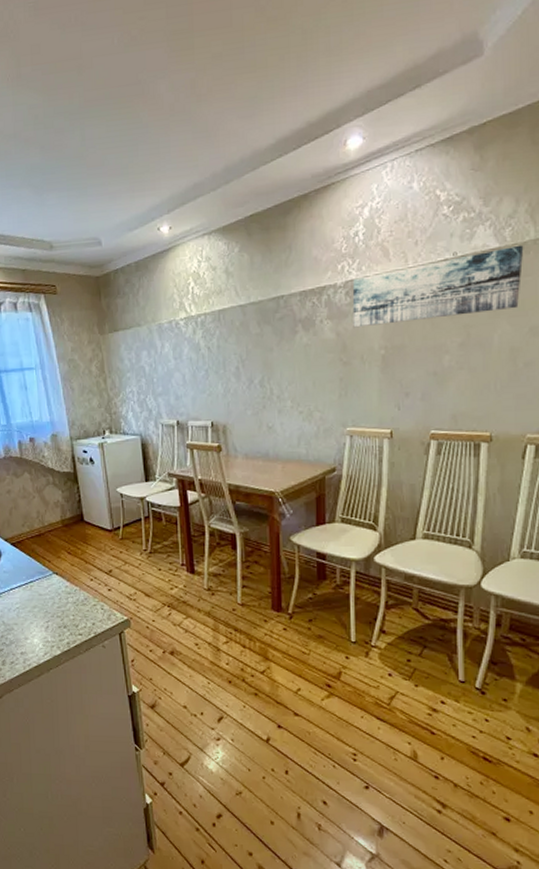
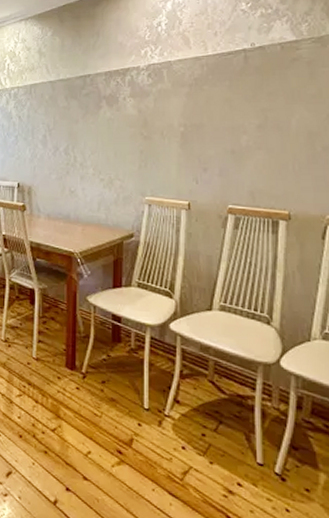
wall art: present [352,244,524,328] -> none [154,39,321,106]

